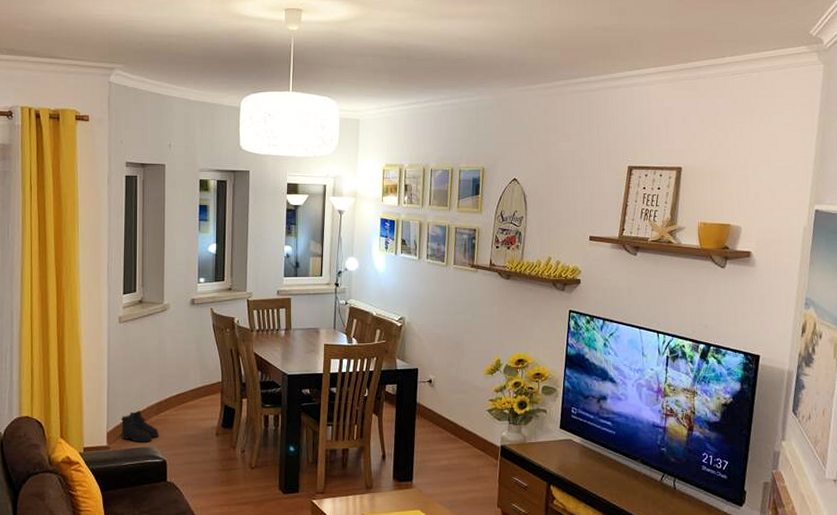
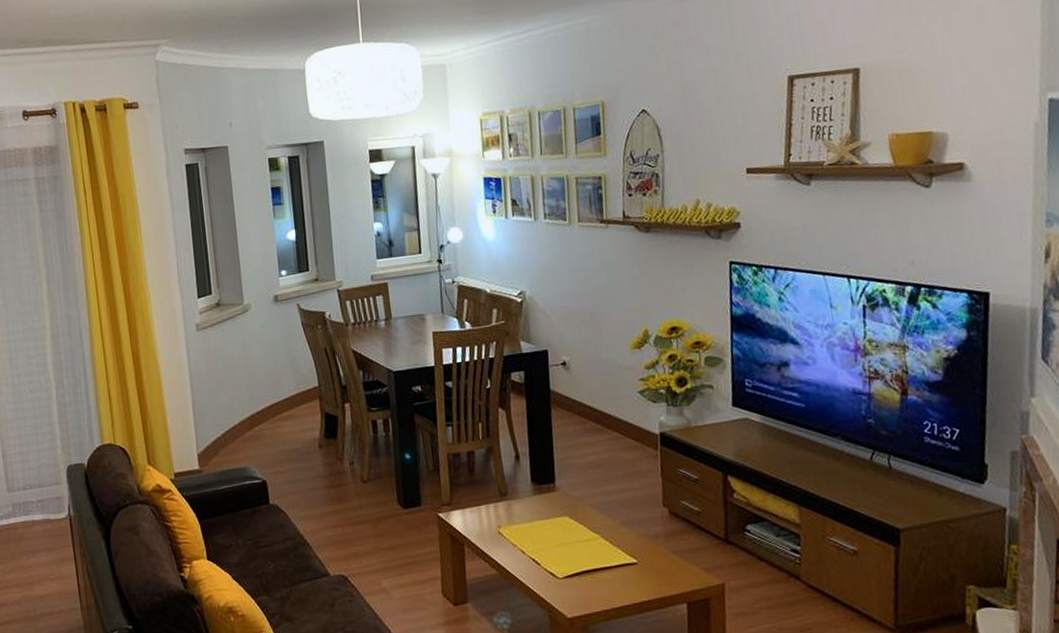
boots: present [120,409,160,443] -> none [210,425,256,463]

